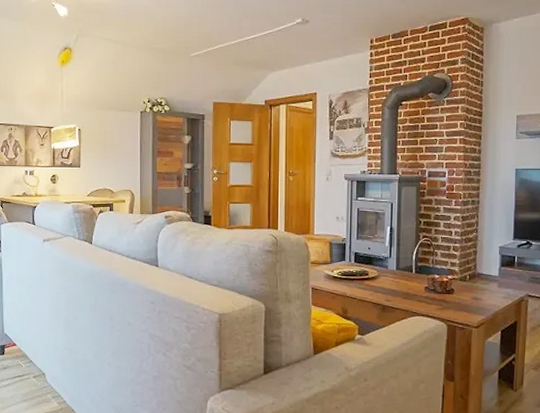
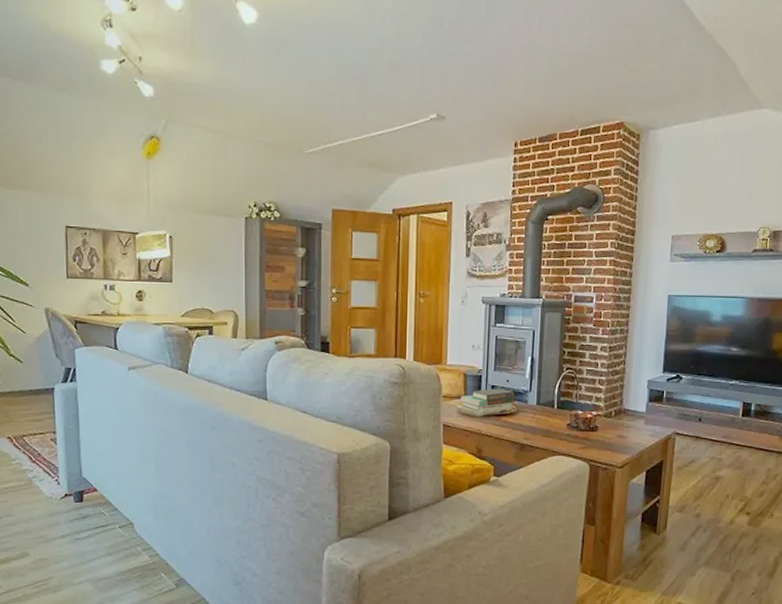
books: none [326,255,377,282] -> present [459,388,516,418]

